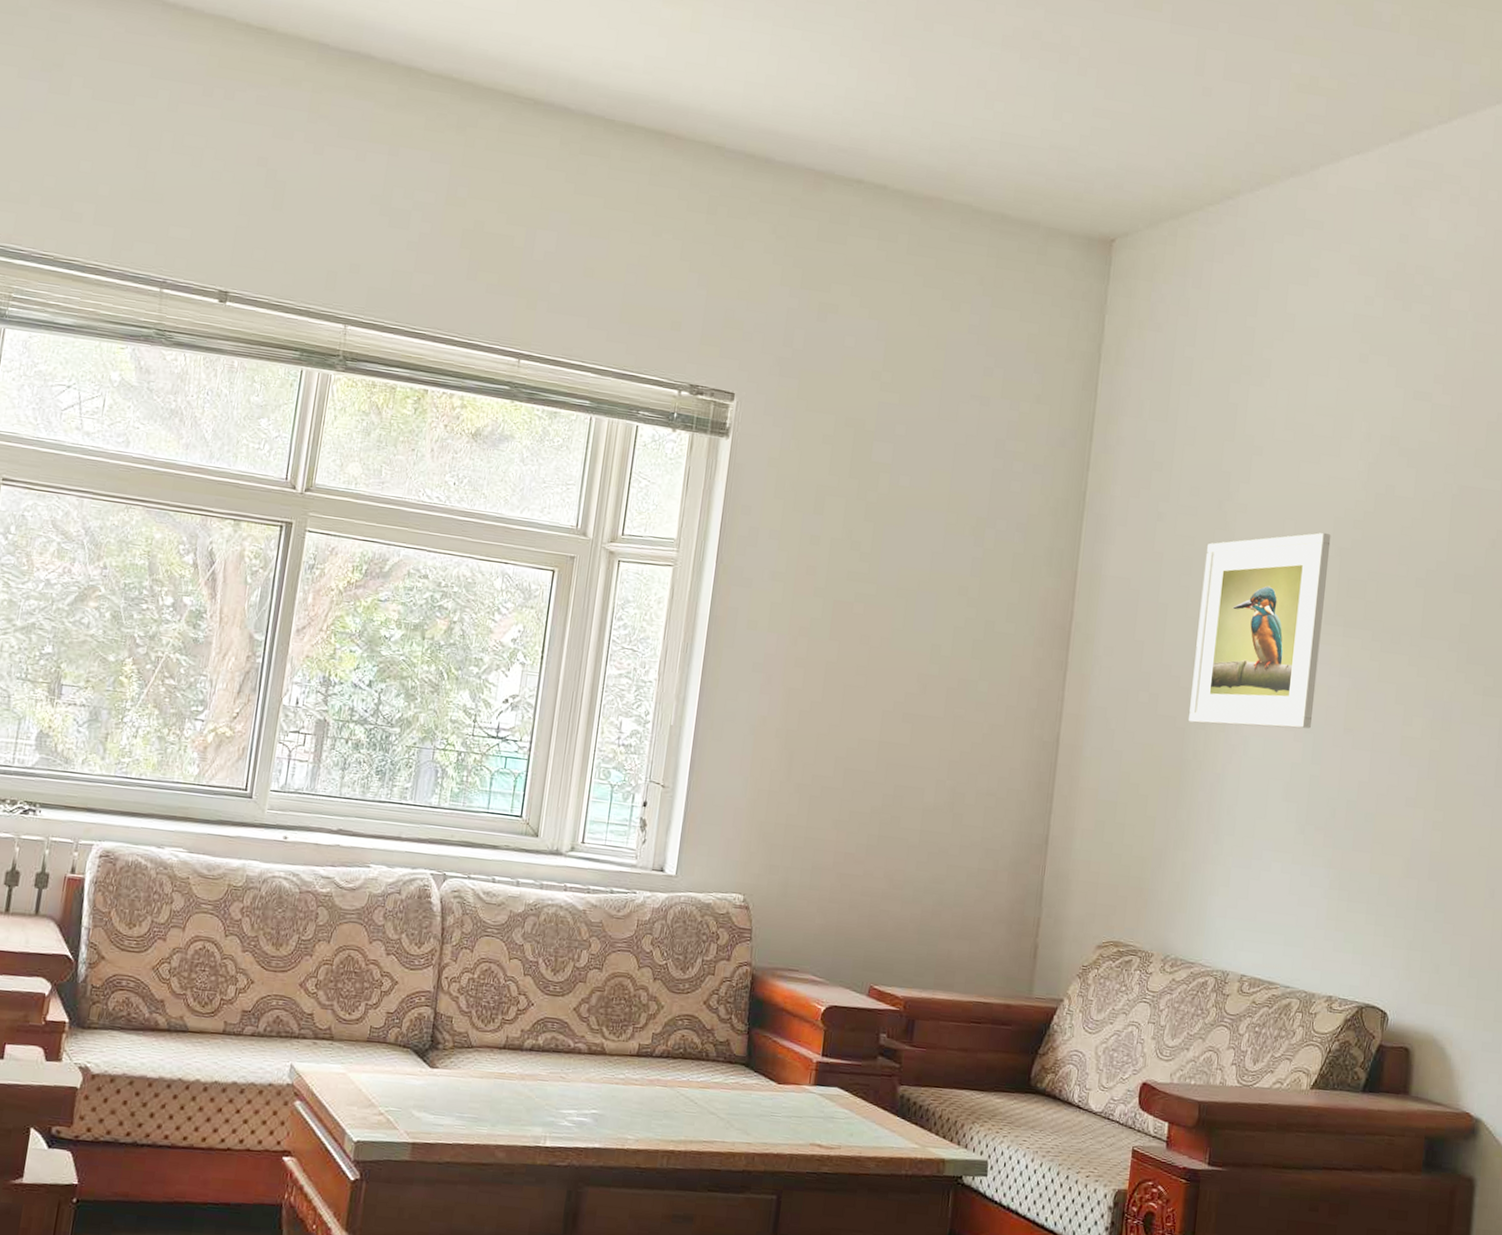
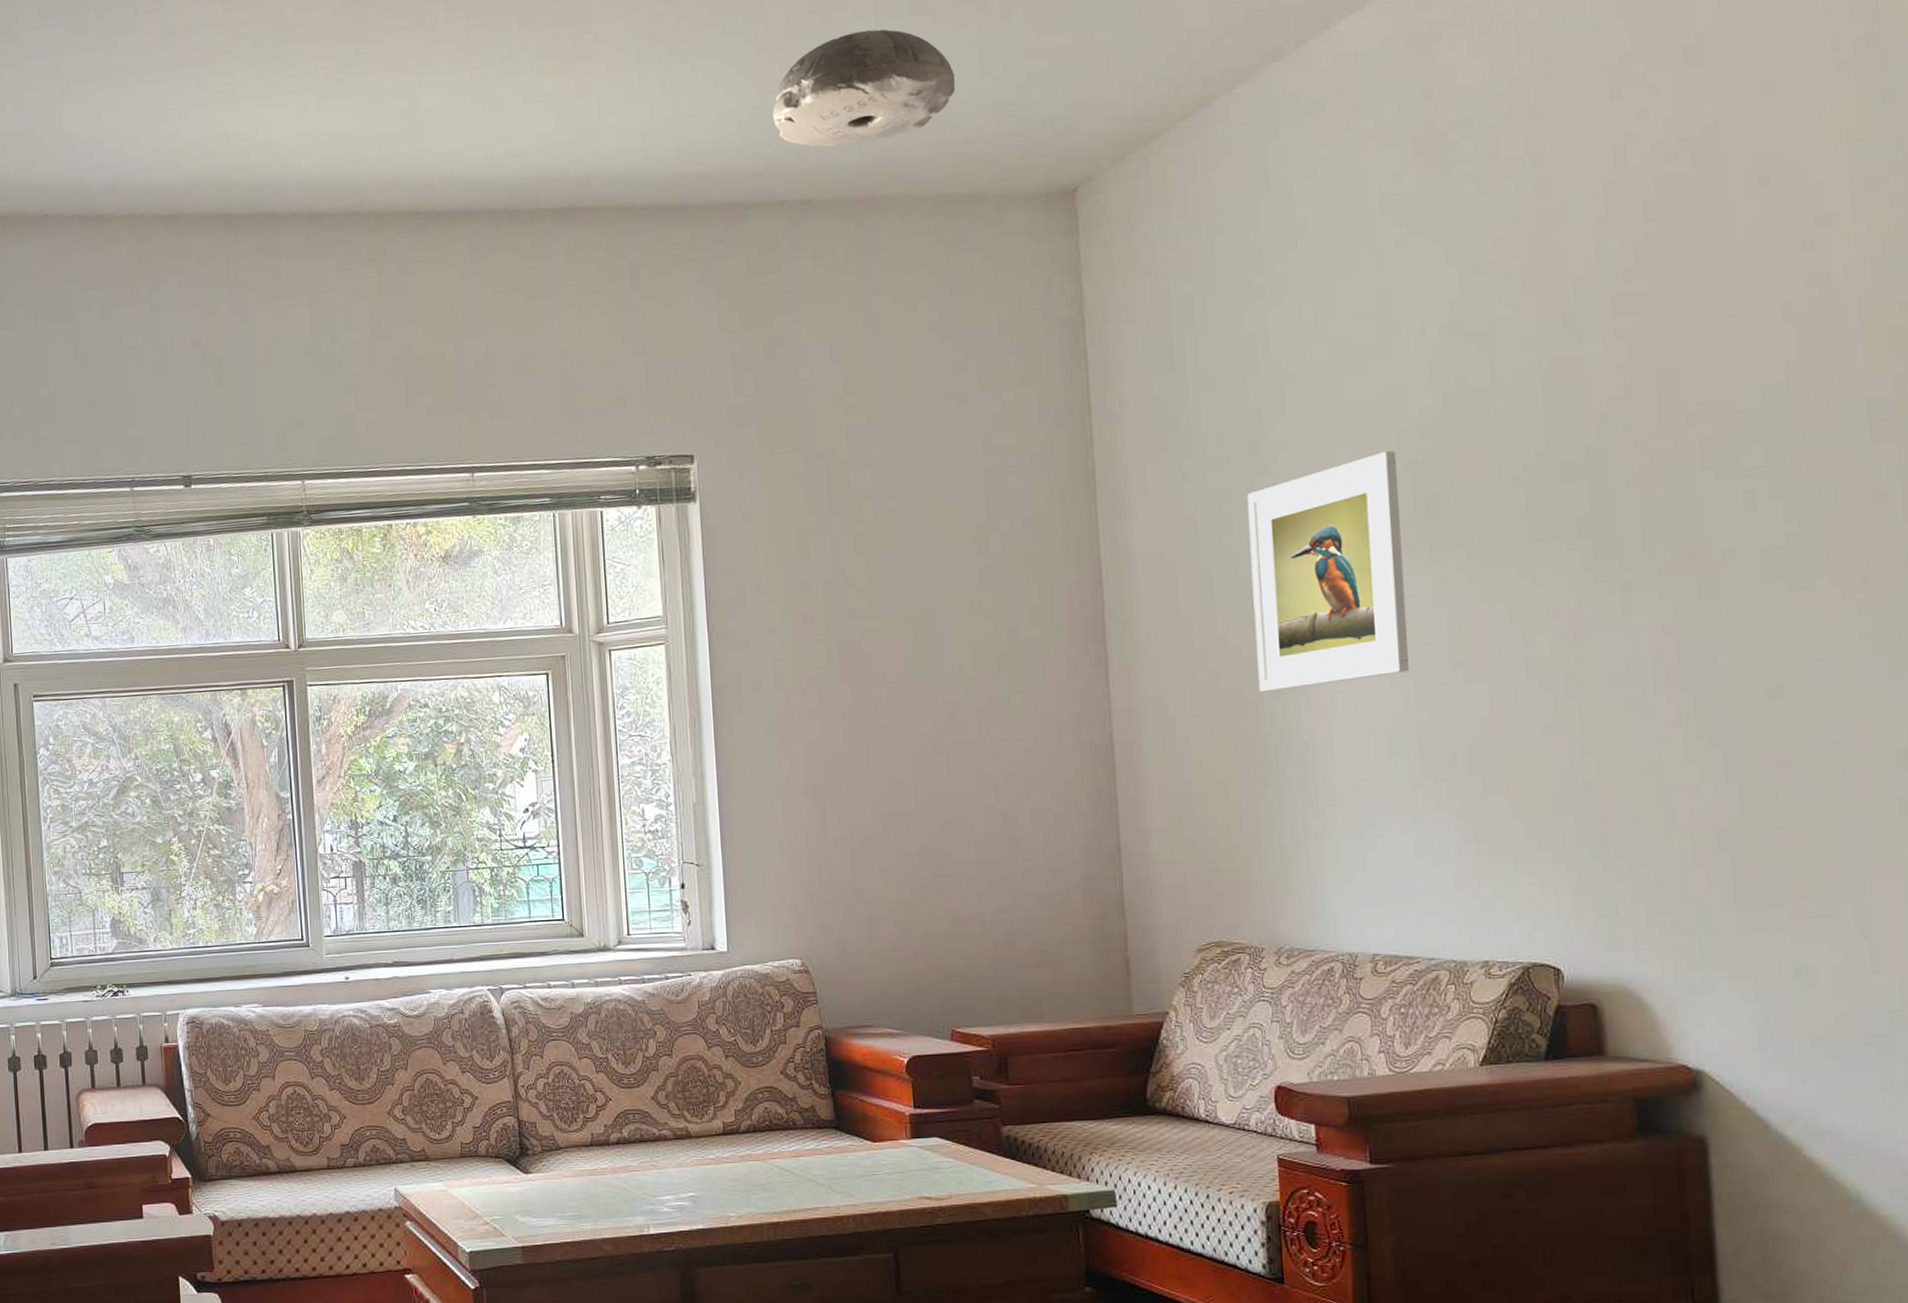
ceiling light: none [865,47,1031,151] -> present [772,29,956,147]

